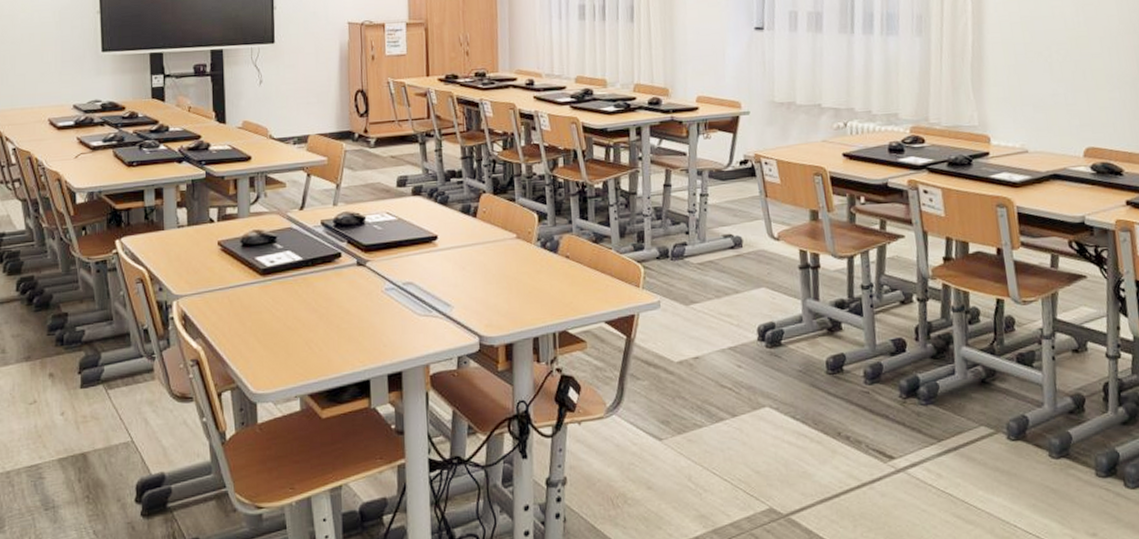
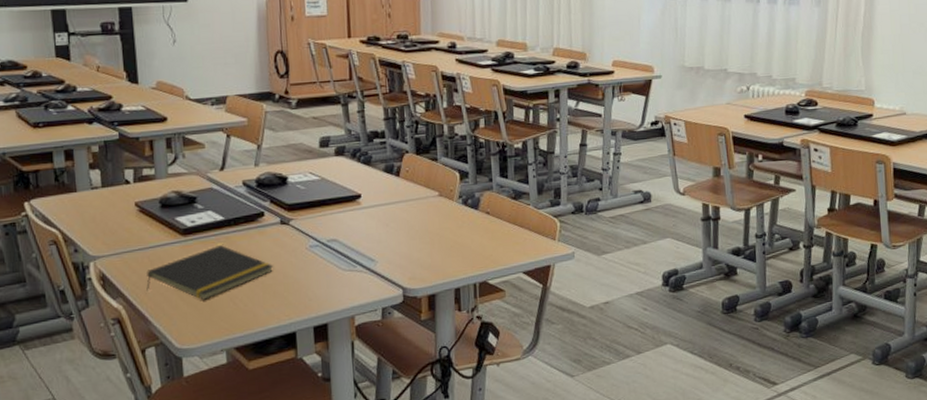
notepad: none [225,286,350,343] -> present [146,245,274,300]

